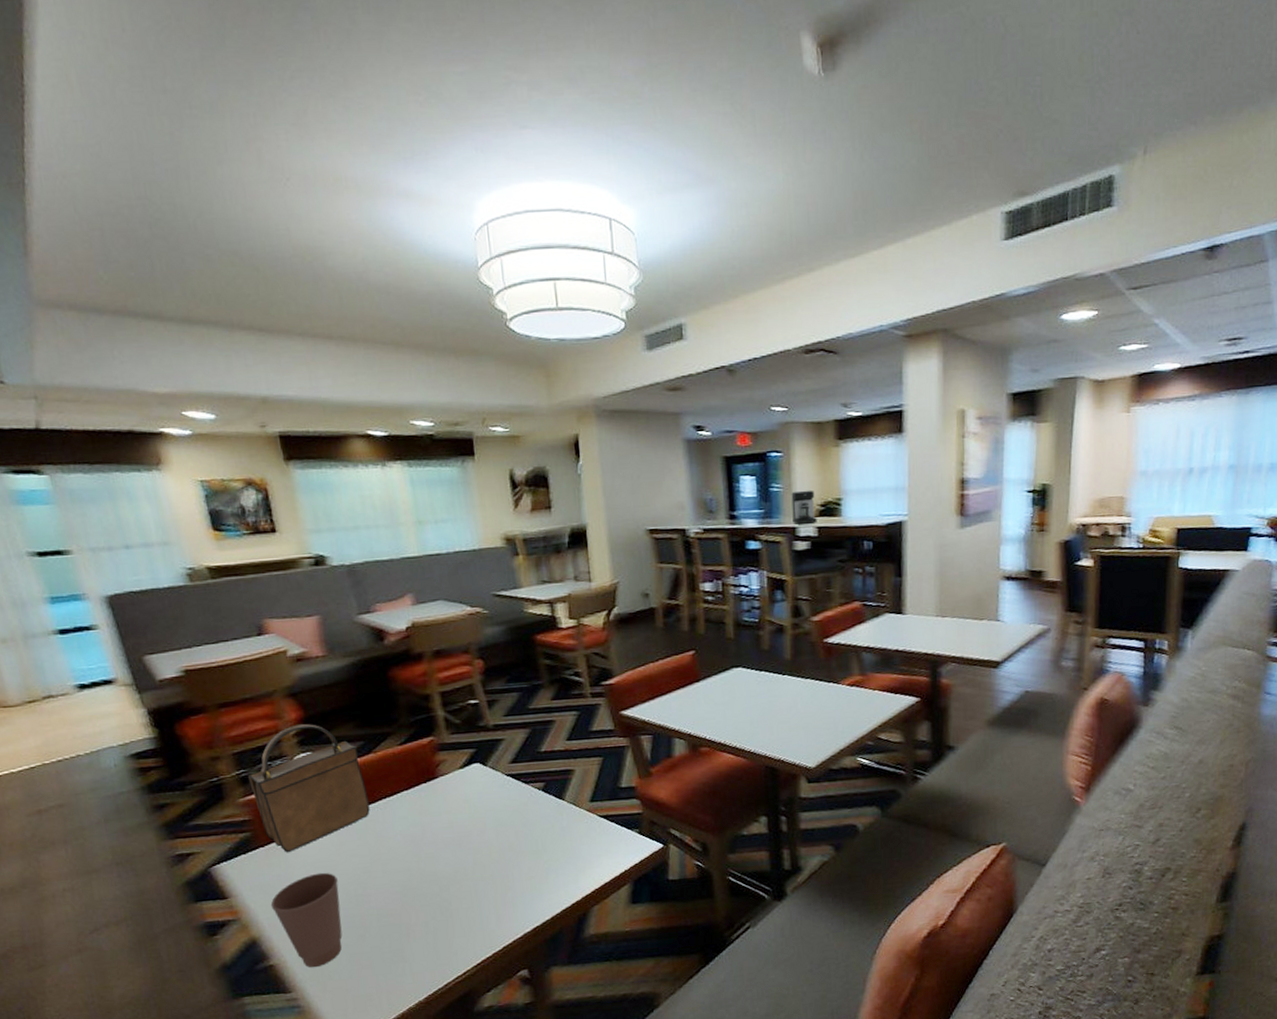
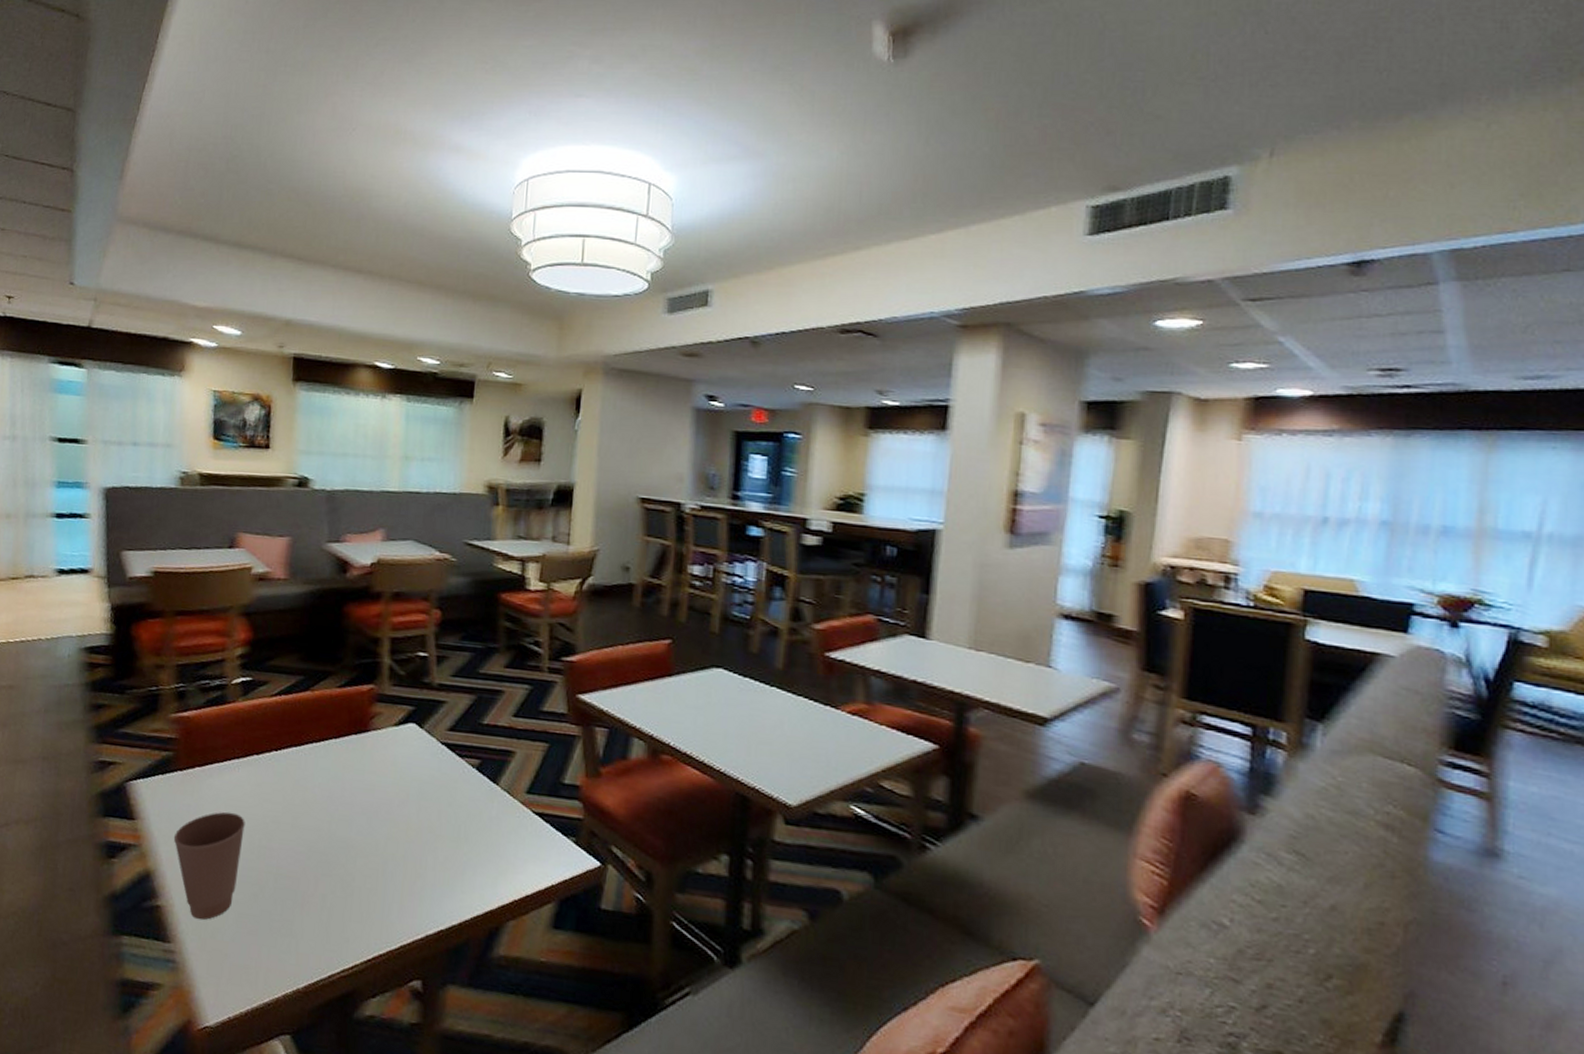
handbag: present [248,724,370,853] -> none [185,646,297,783]
coffee maker: present [791,490,817,524] -> none [804,478,834,517]

